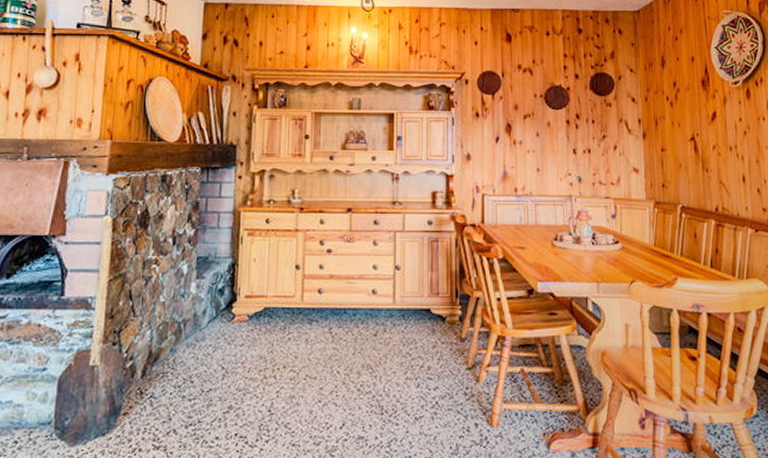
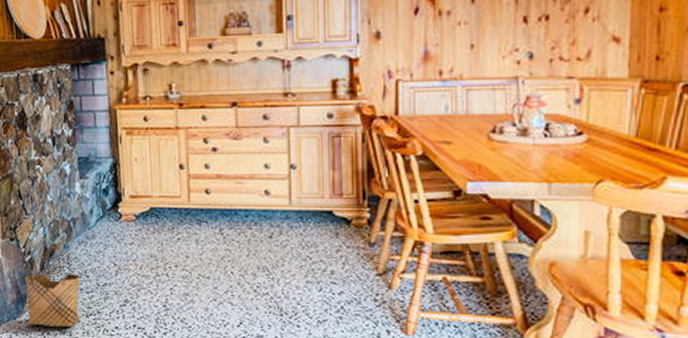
woven basket: none [117,350,184,442] -> present [24,246,80,327]

